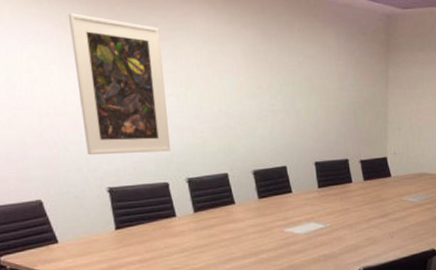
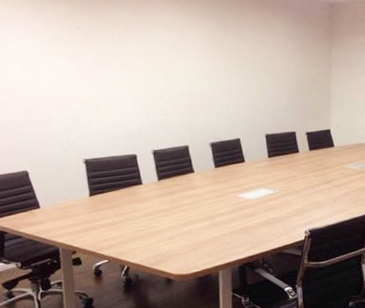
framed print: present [69,13,171,155] -> none [56,11,140,131]

